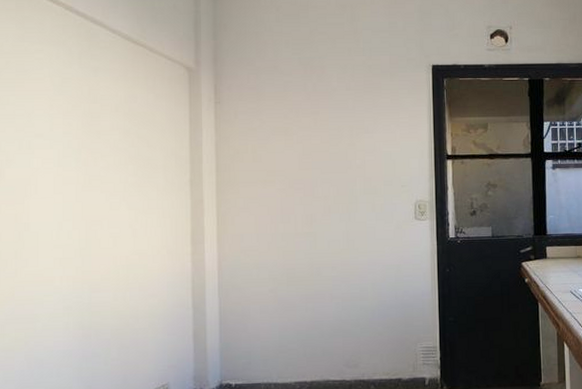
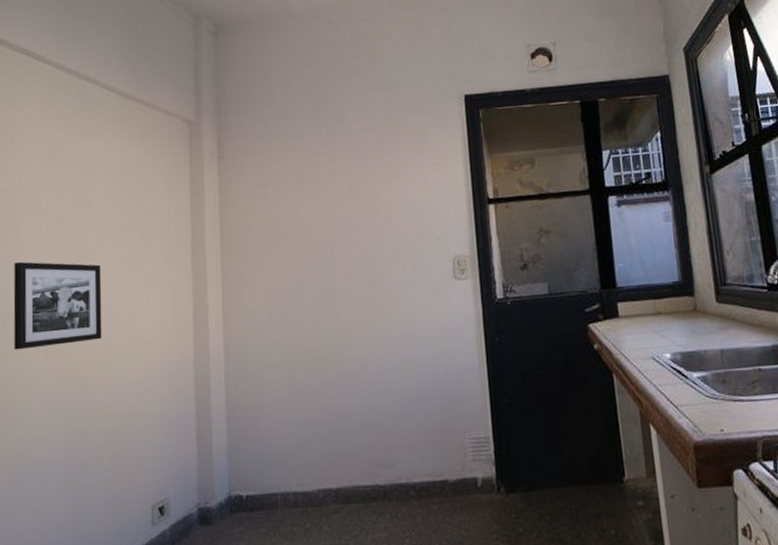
picture frame: none [29,180,110,256] -> present [13,261,102,350]

